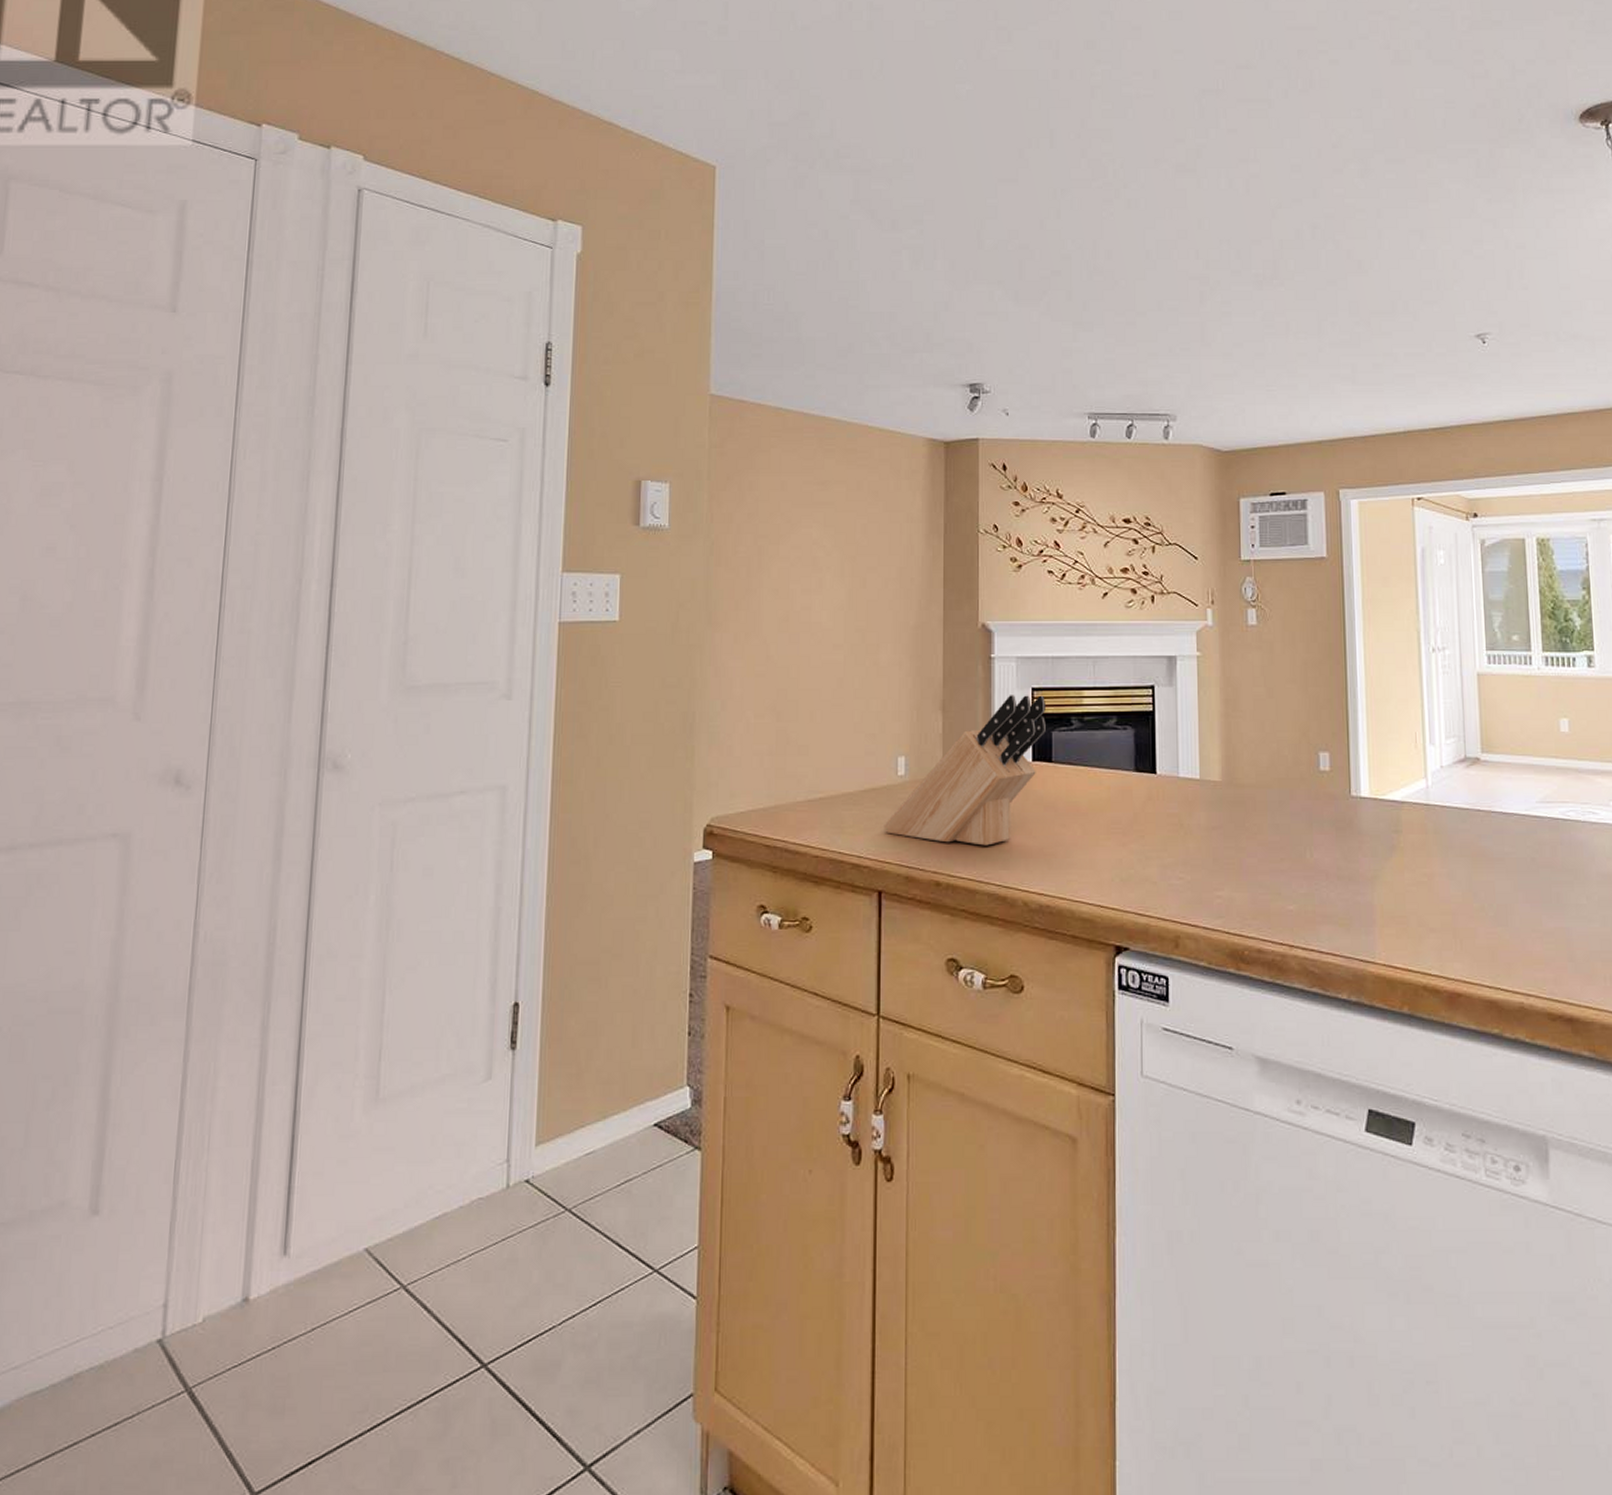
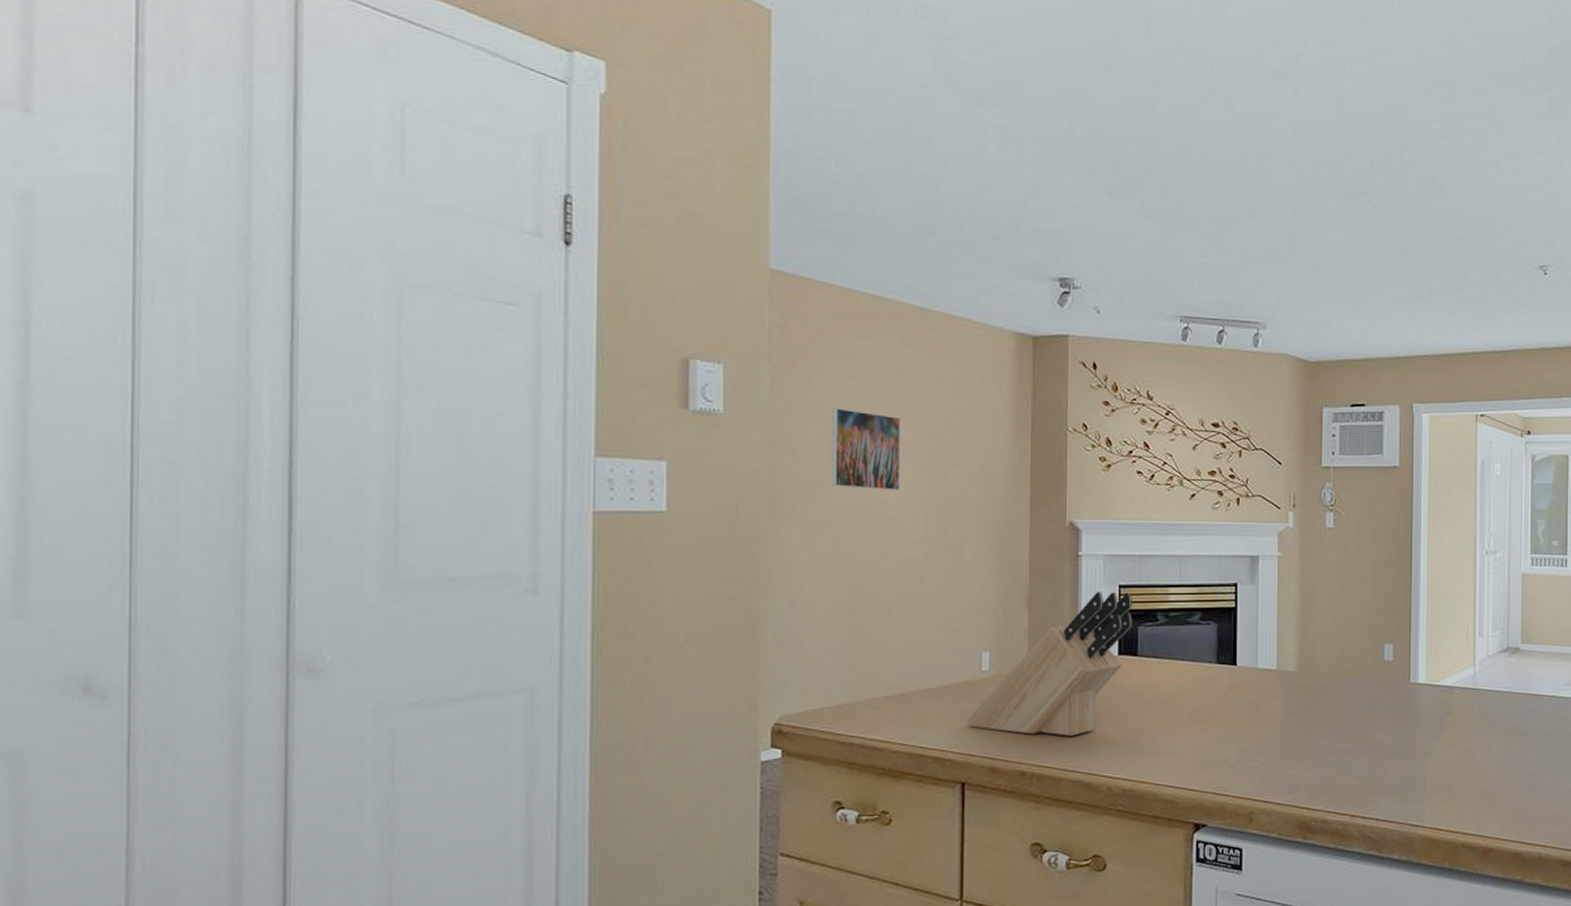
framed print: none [759,519,824,597] -> present [830,408,902,491]

